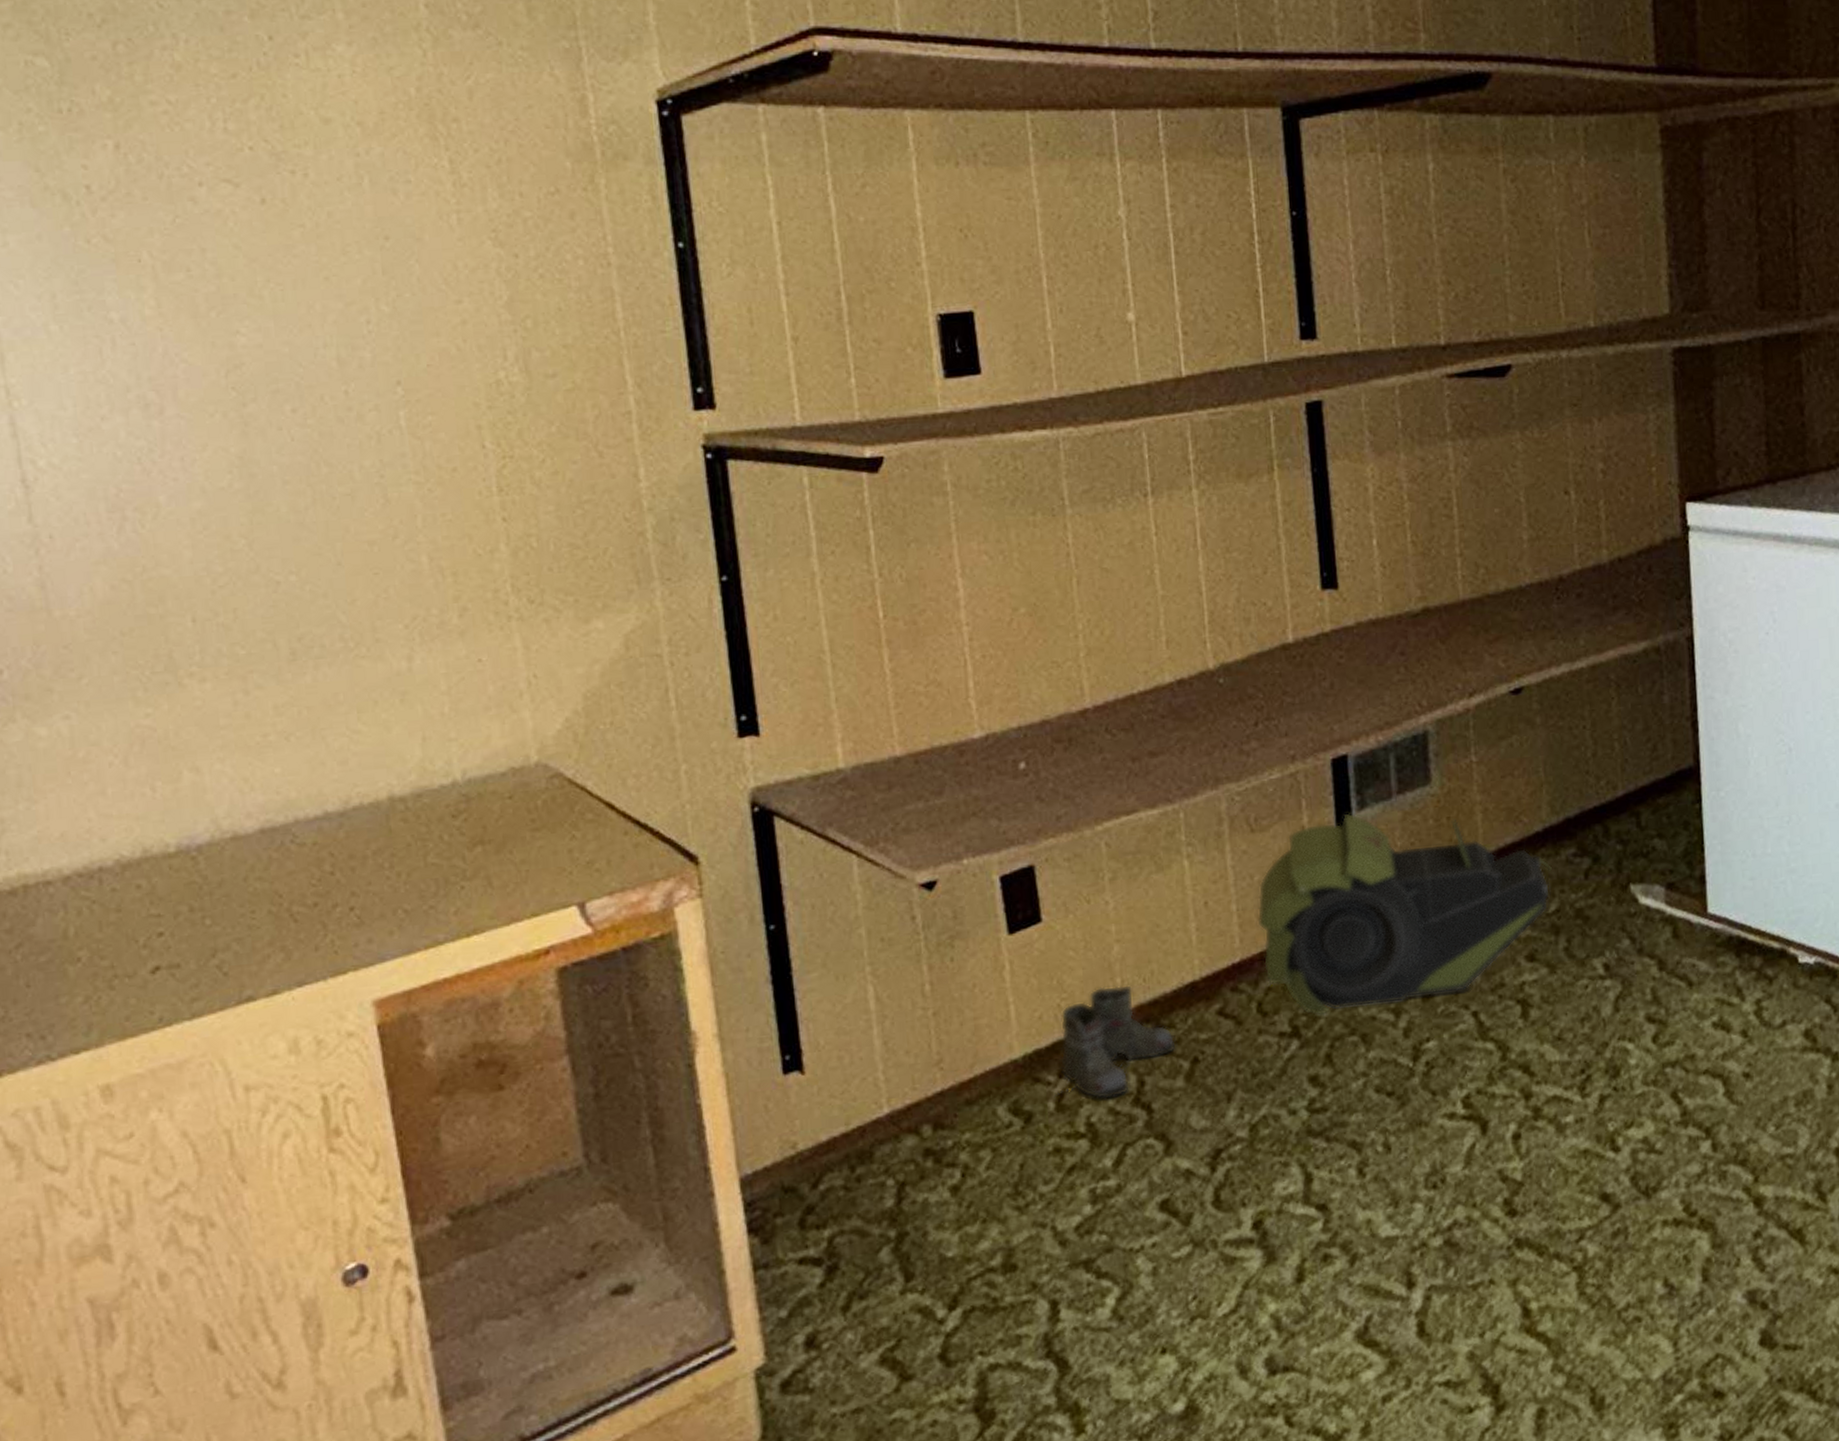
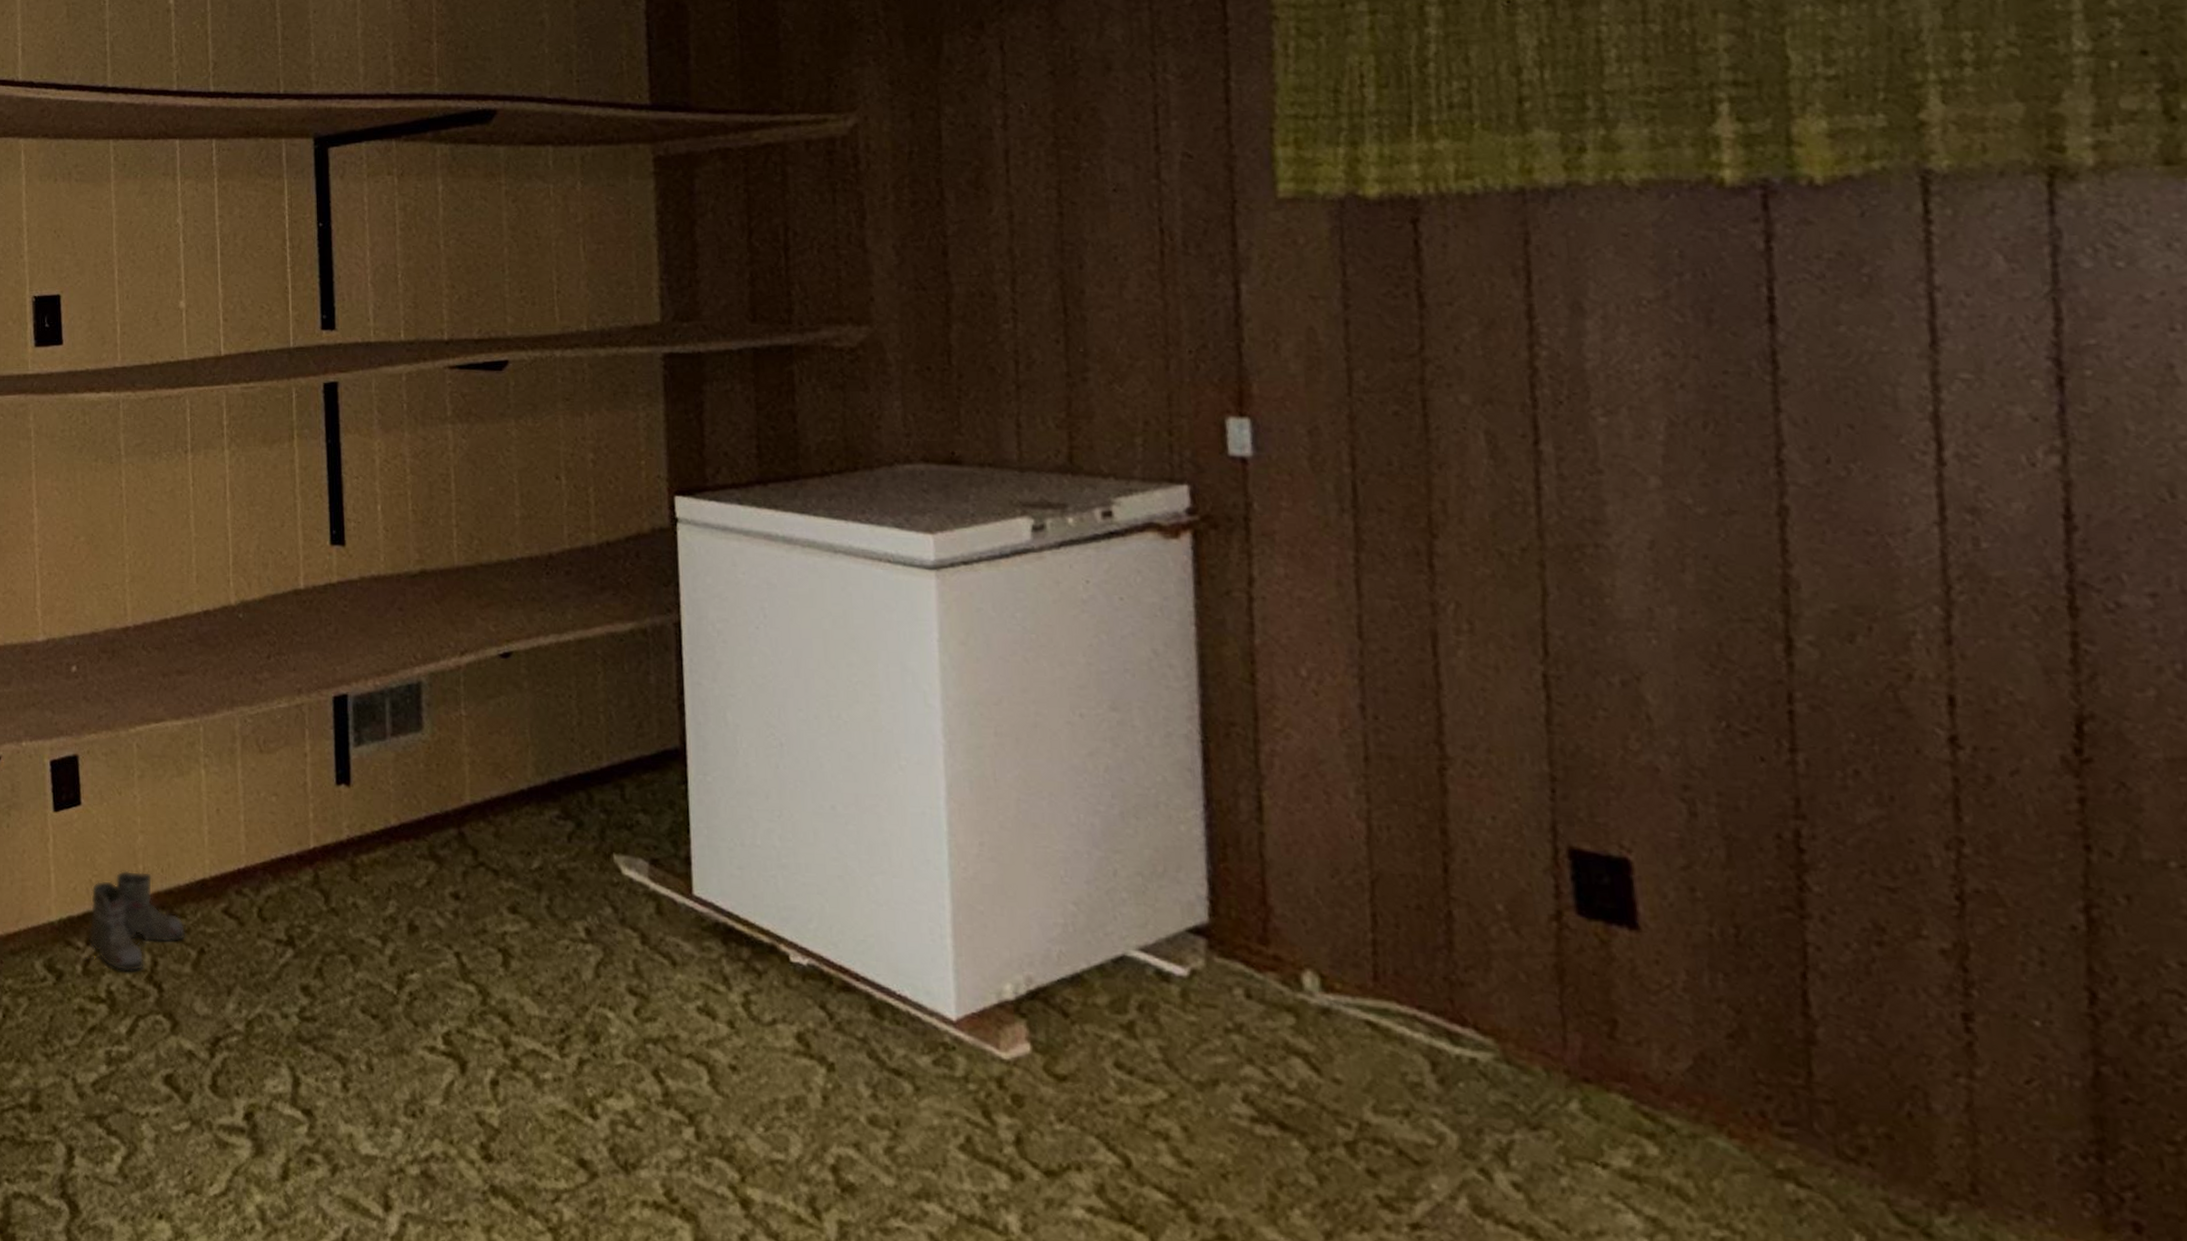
backpack: present [1257,813,1553,1017] -> none [261,747,537,931]

